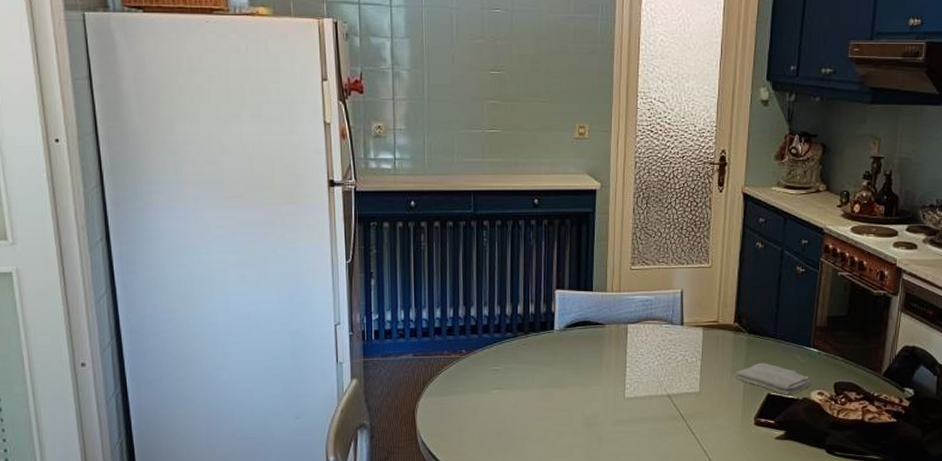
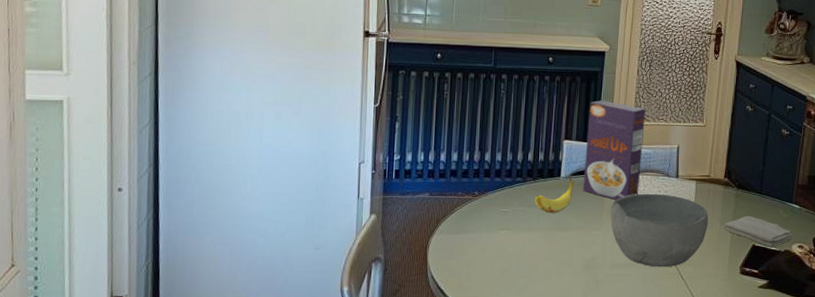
banana: none [527,332,569,370] -> present [534,179,574,214]
cereal box: none [579,244,644,352] -> present [583,100,646,200]
bowl: none [610,343,718,422] -> present [610,193,709,267]

